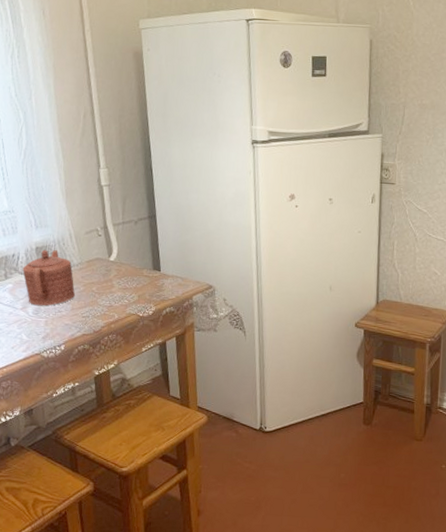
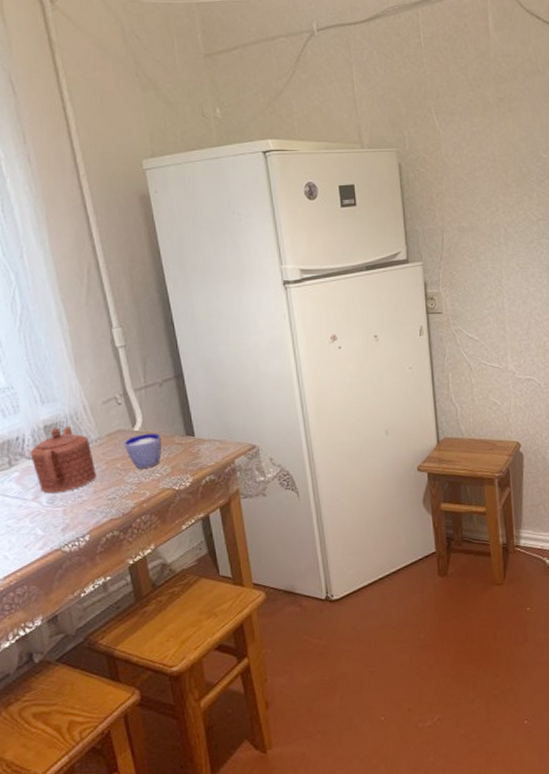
cup: none [100,264,132,295] -> present [124,433,162,469]

